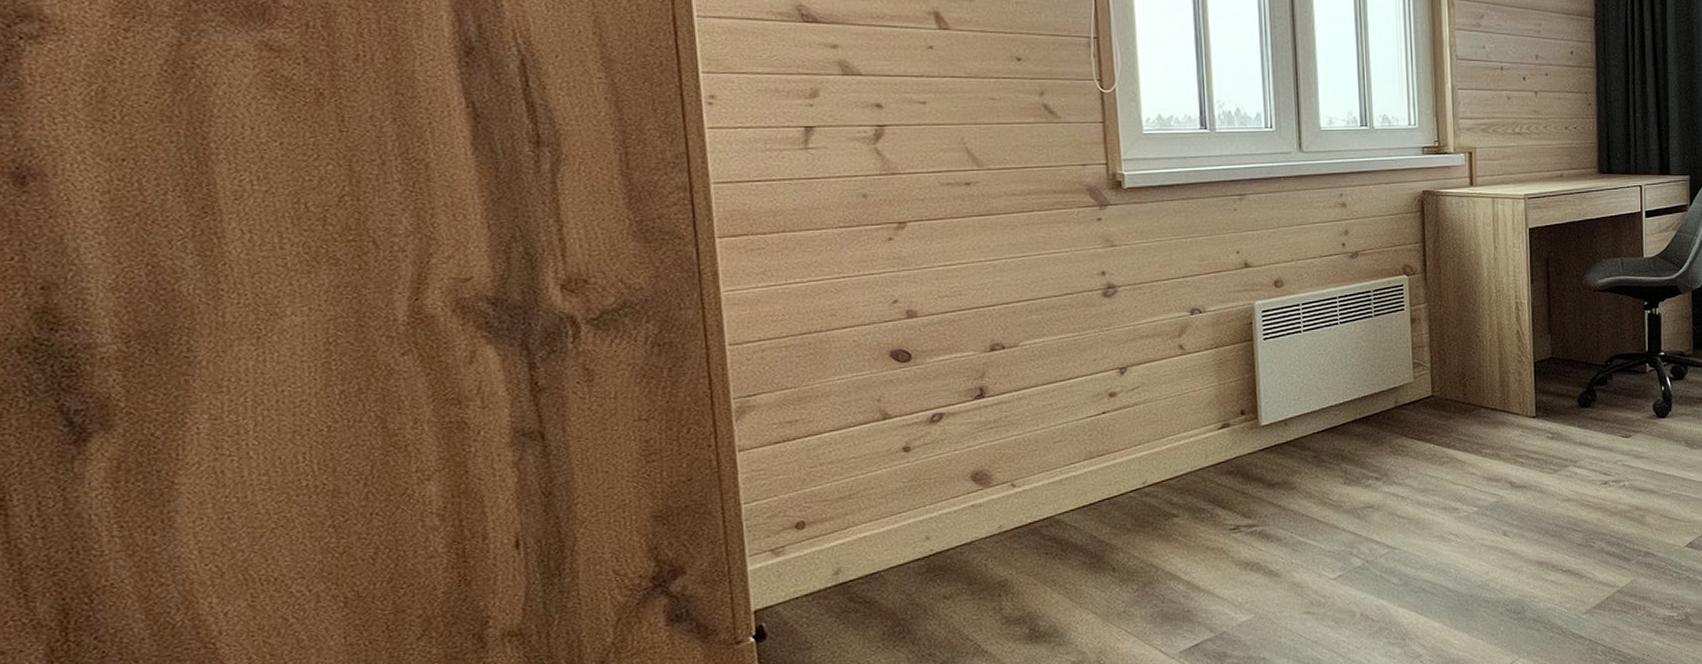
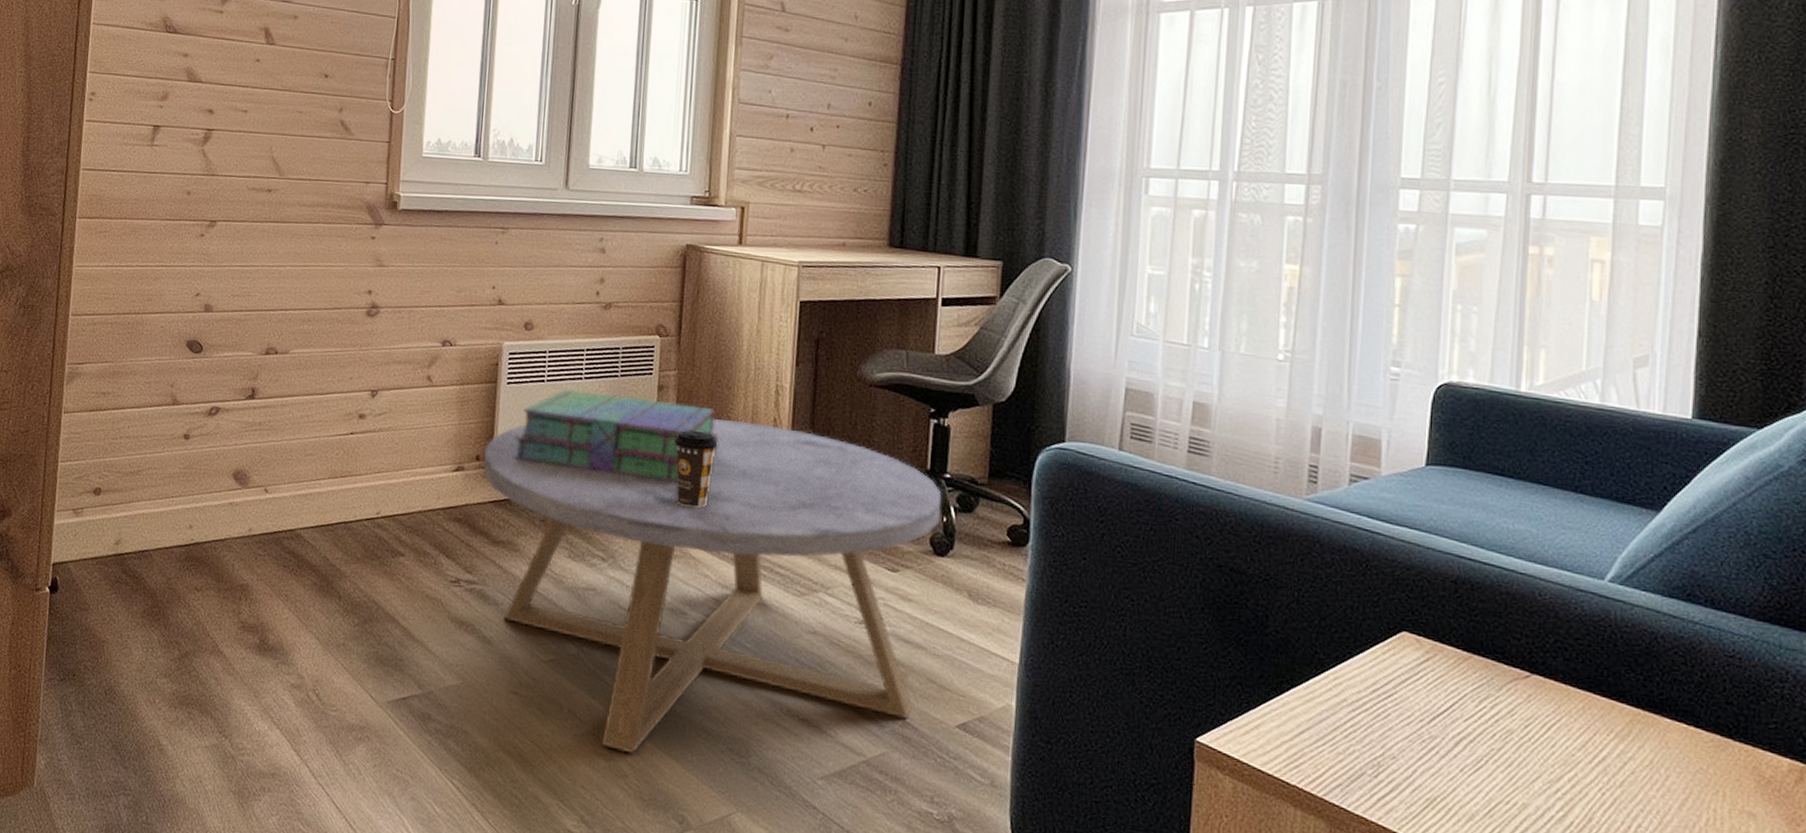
coffee table: none [1249,336,1660,637] -> present [483,419,942,754]
stack of books: none [1277,331,1470,407] -> present [513,389,719,482]
coffee cup: none [1430,351,1471,420] -> present [674,429,718,508]

